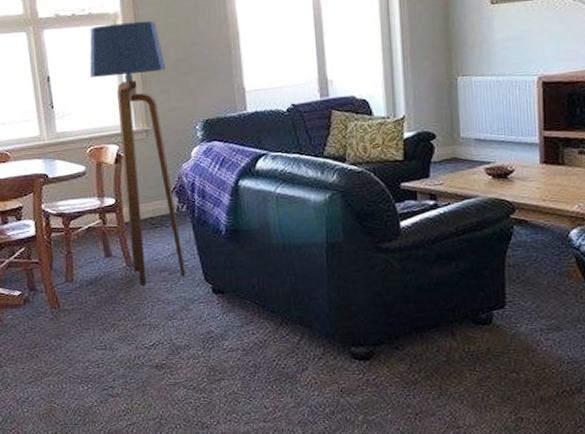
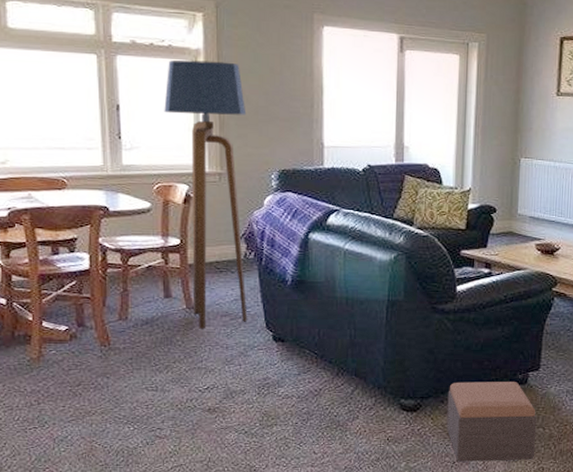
footstool: none [402,322,510,413] -> present [446,382,537,462]

